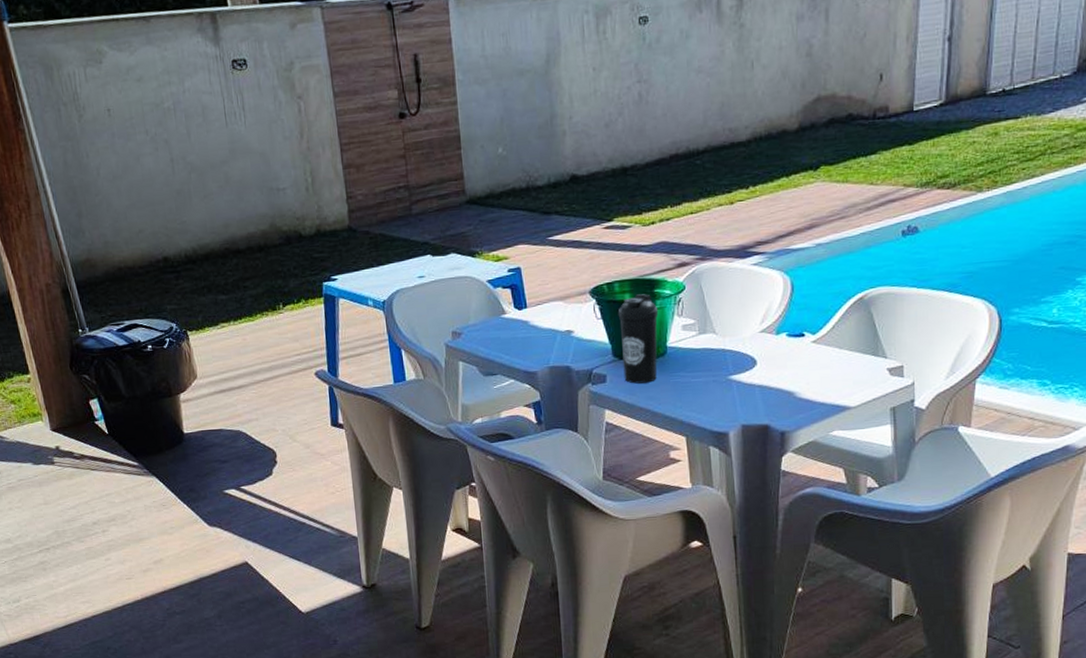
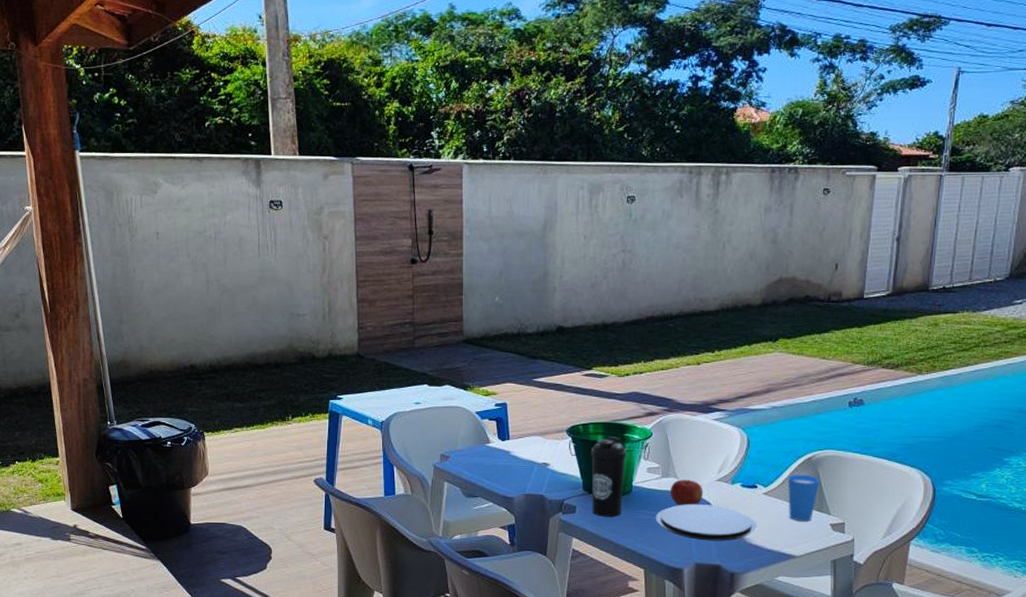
plate: none [694,359,808,400] -> present [655,504,758,541]
fruit: none [708,334,746,363] -> present [670,480,704,506]
cup: none [839,316,875,369] -> present [788,474,821,522]

